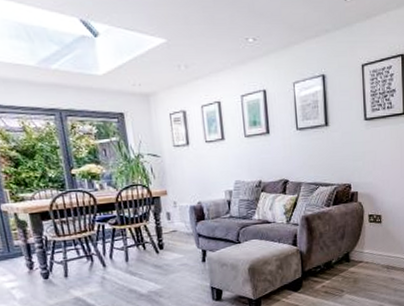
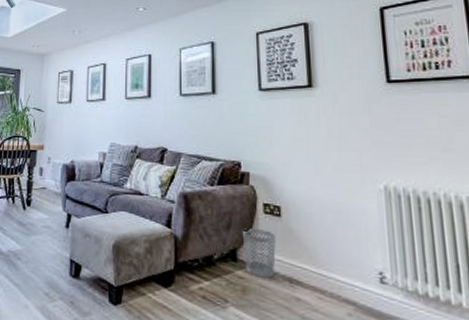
wastebasket: none [353,234,378,270] -> present [242,228,277,278]

